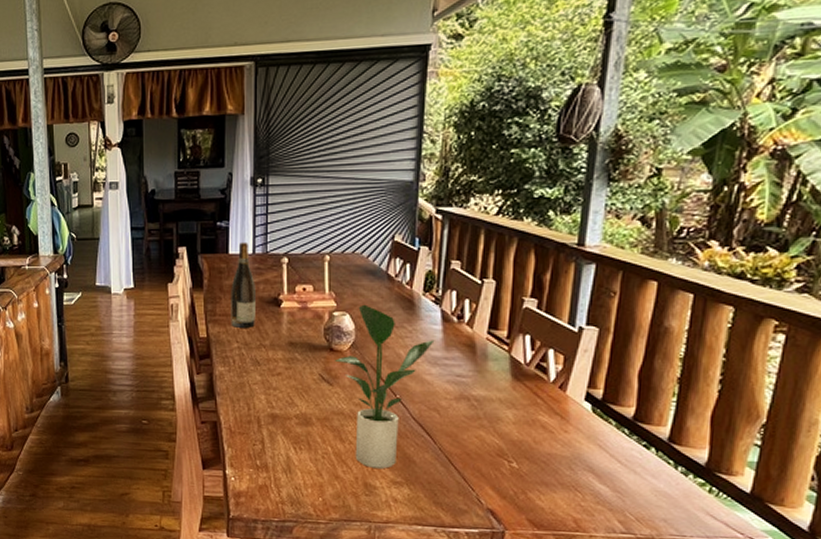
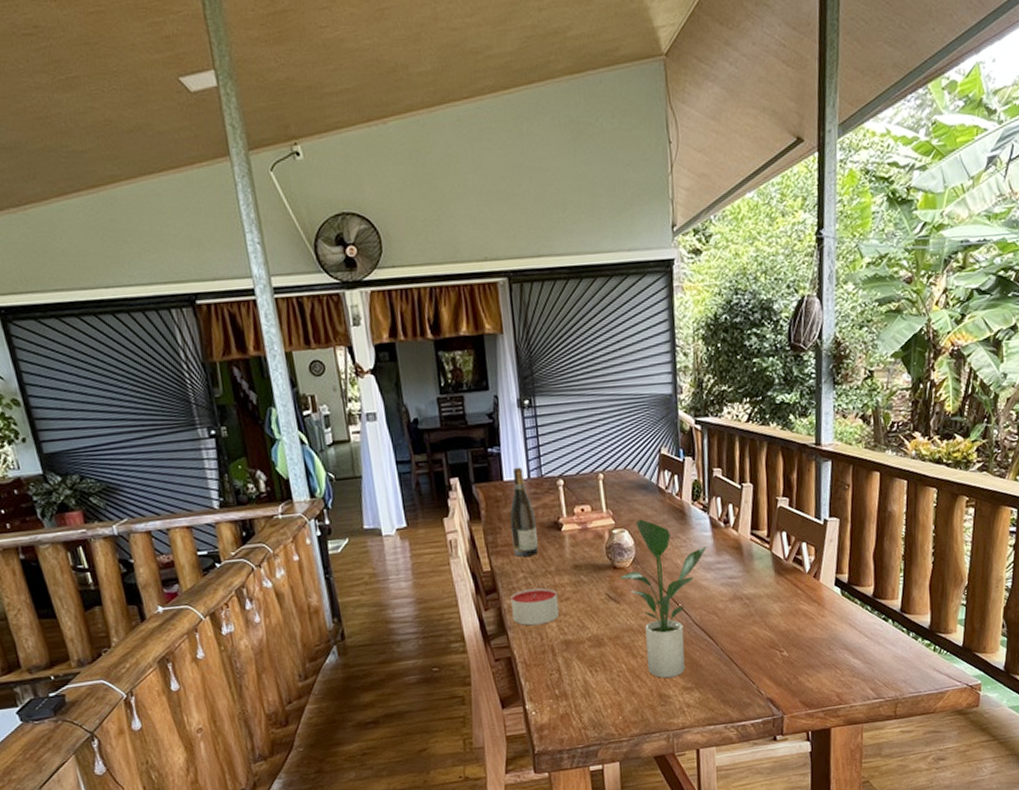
candle: none [222,359,270,395] -> present [510,587,560,626]

